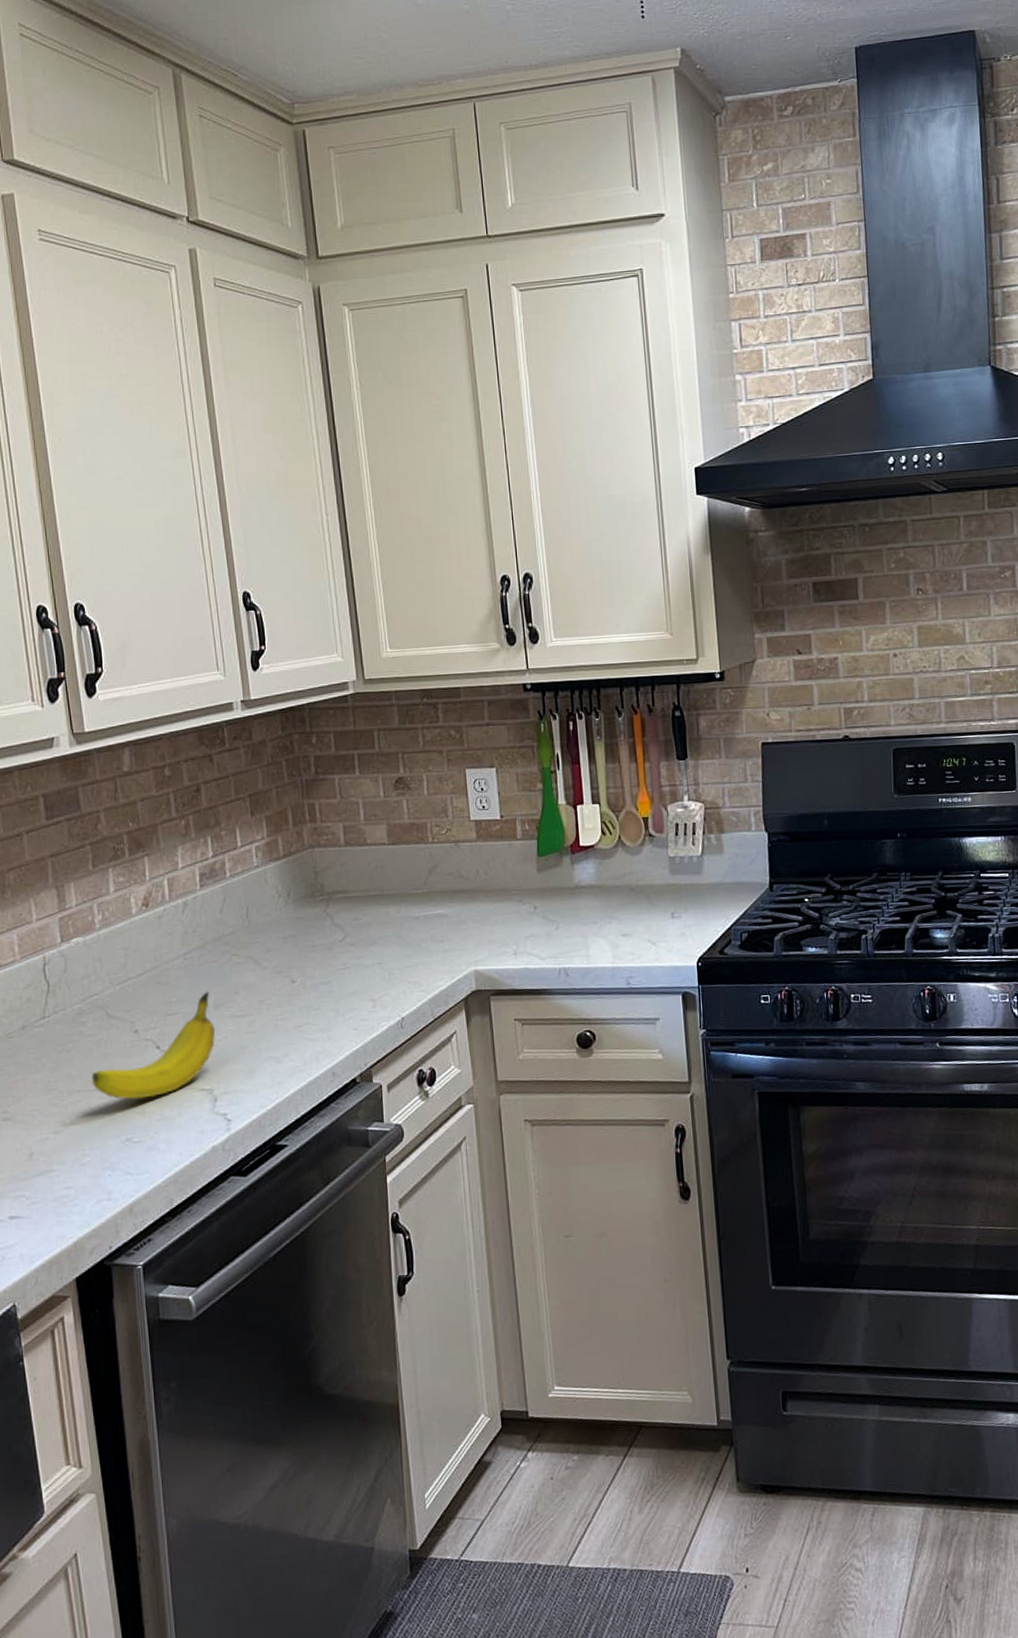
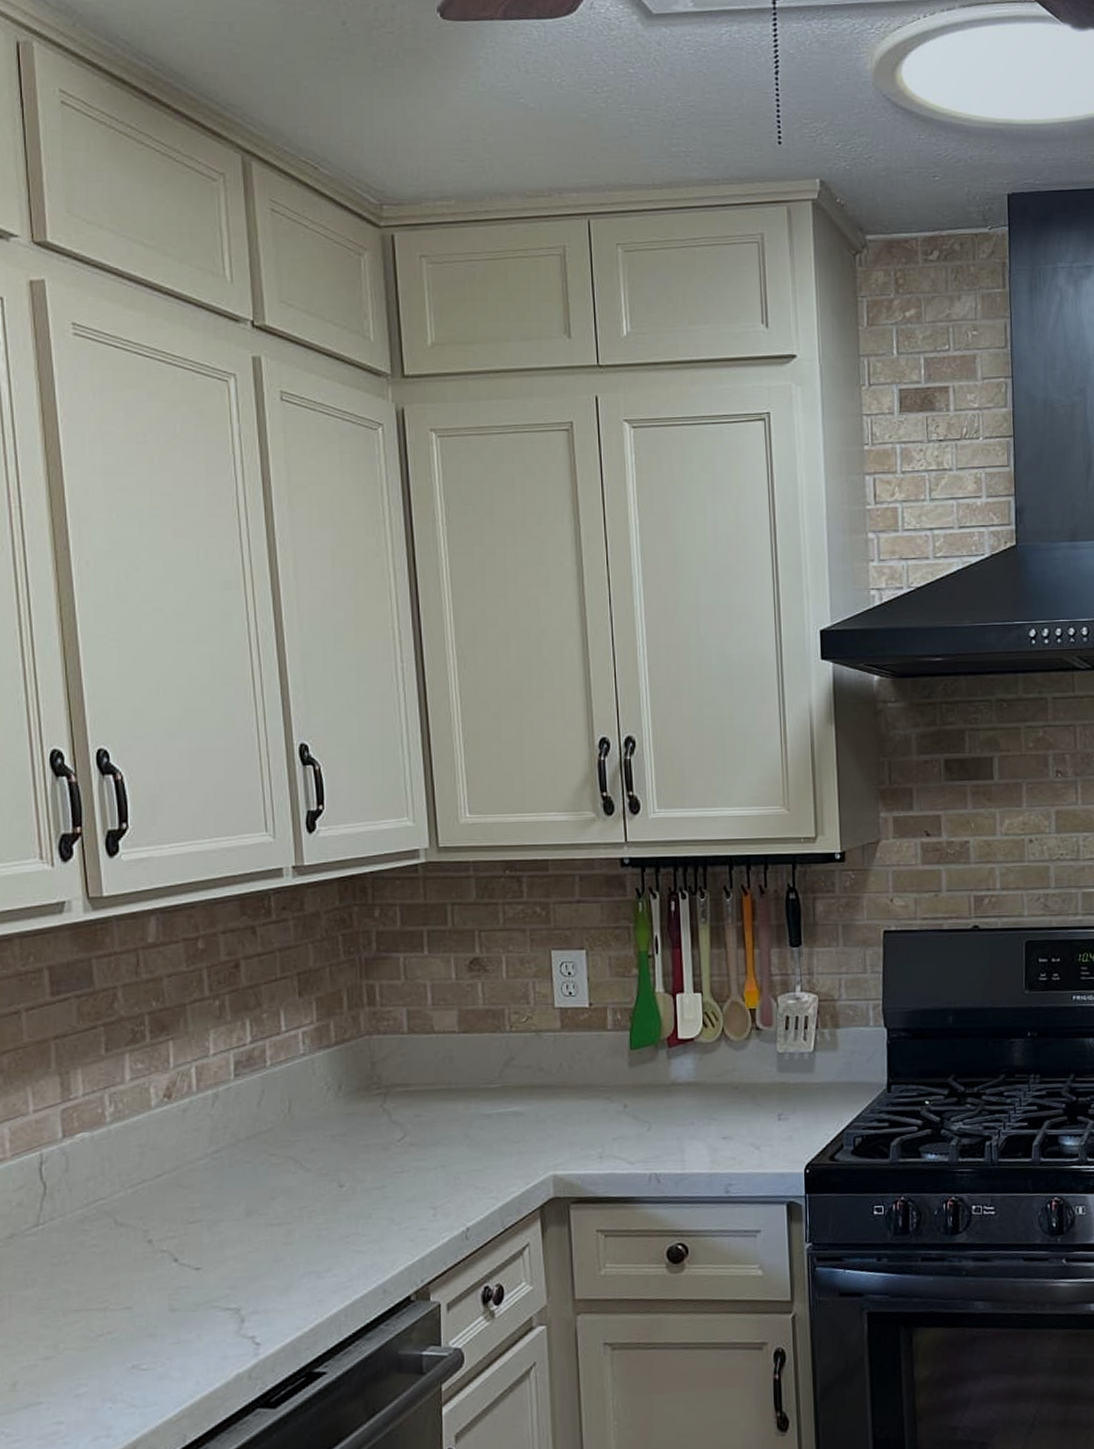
fruit: present [91,991,216,1100] -> none [93,1195,246,1321]

